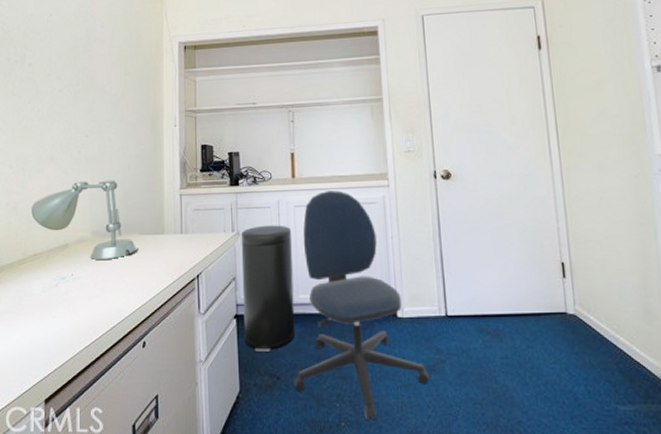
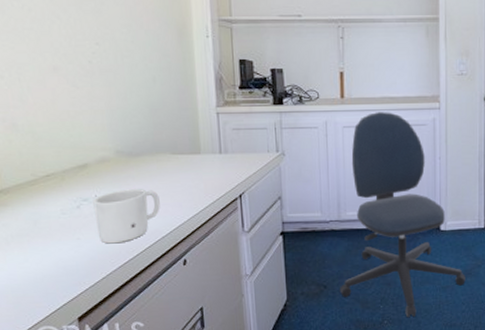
desk lamp: present [31,180,139,261] -> none [36,95,172,181]
mug: none [69,268,126,323] -> present [93,189,160,244]
pedal bin: present [241,225,295,353] -> none [286,145,342,265]

